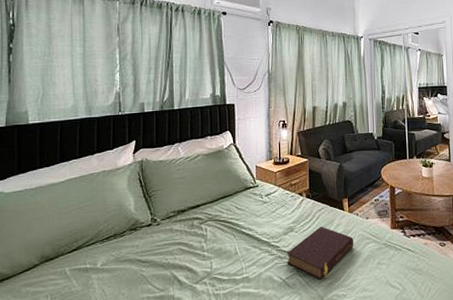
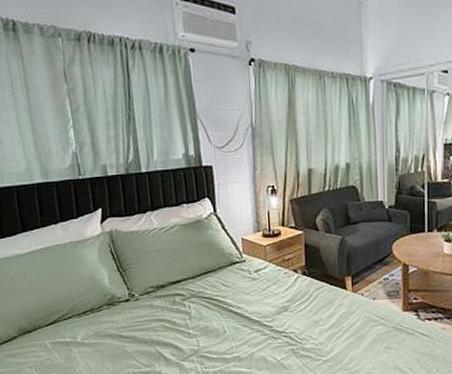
book: present [287,226,354,280] -> none [281,306,359,363]

